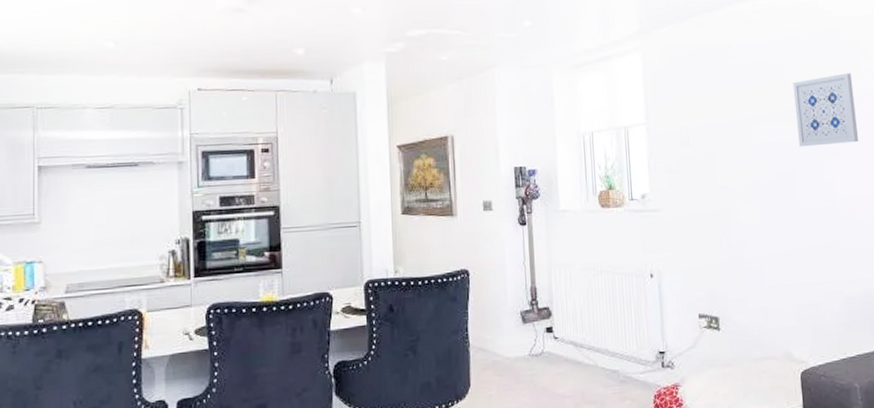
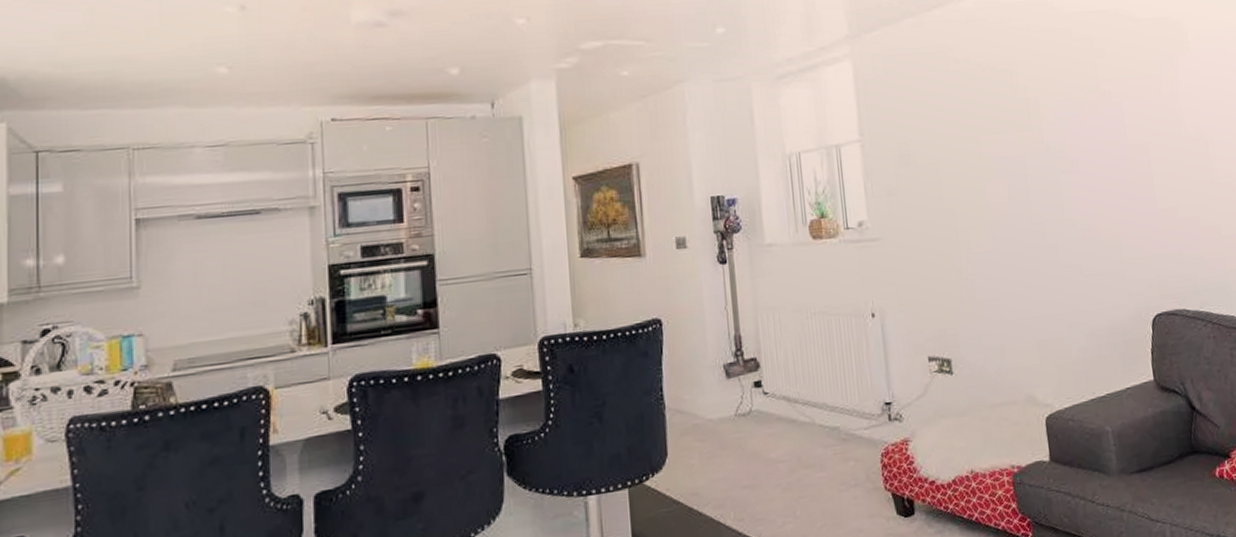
wall art: present [793,73,859,147] -> none [1023,75,1099,161]

